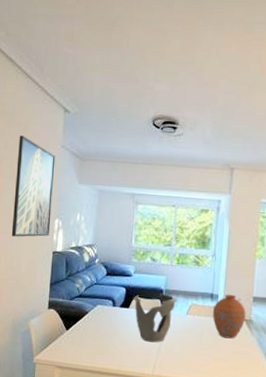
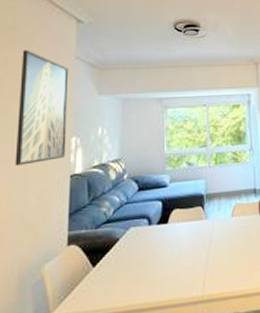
decorative bowl: present [133,294,177,343] -> none [171,199,220,258]

